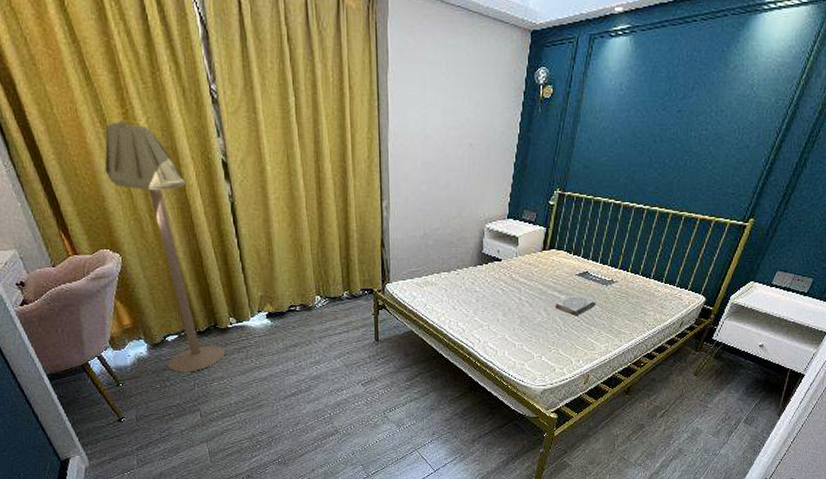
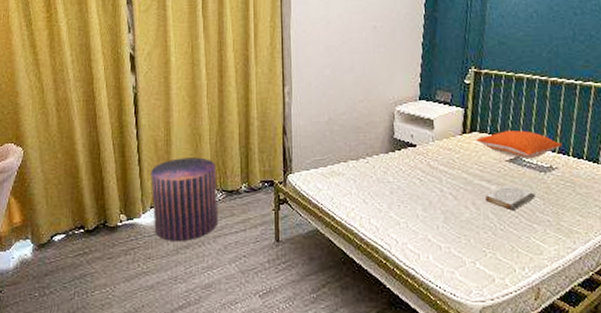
floor lamp: present [104,119,226,373] -> none [23,22,112,279]
pouf: none [256,267,323,341] -> present [151,157,219,241]
pillow: none [553,248,624,273] -> present [476,129,563,158]

